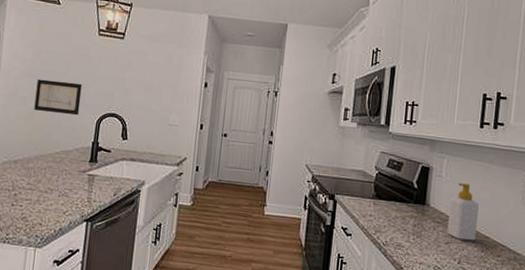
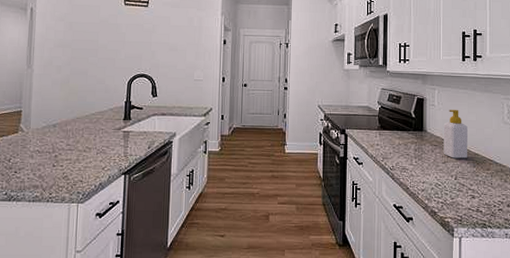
wall art: present [34,79,82,116] -> none [69,48,113,79]

